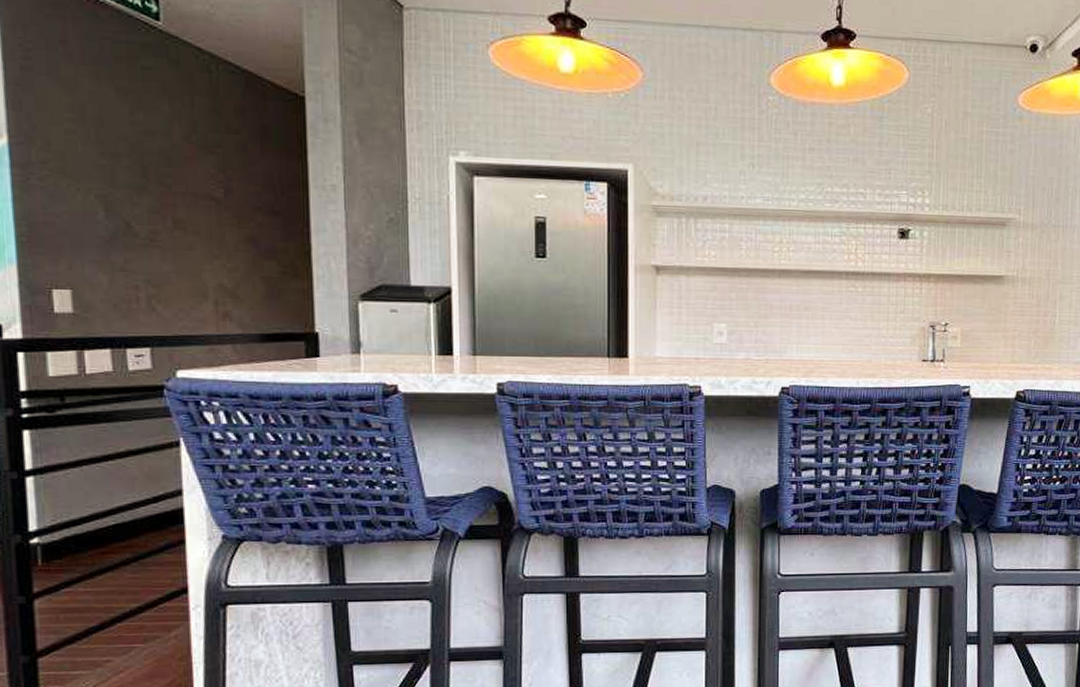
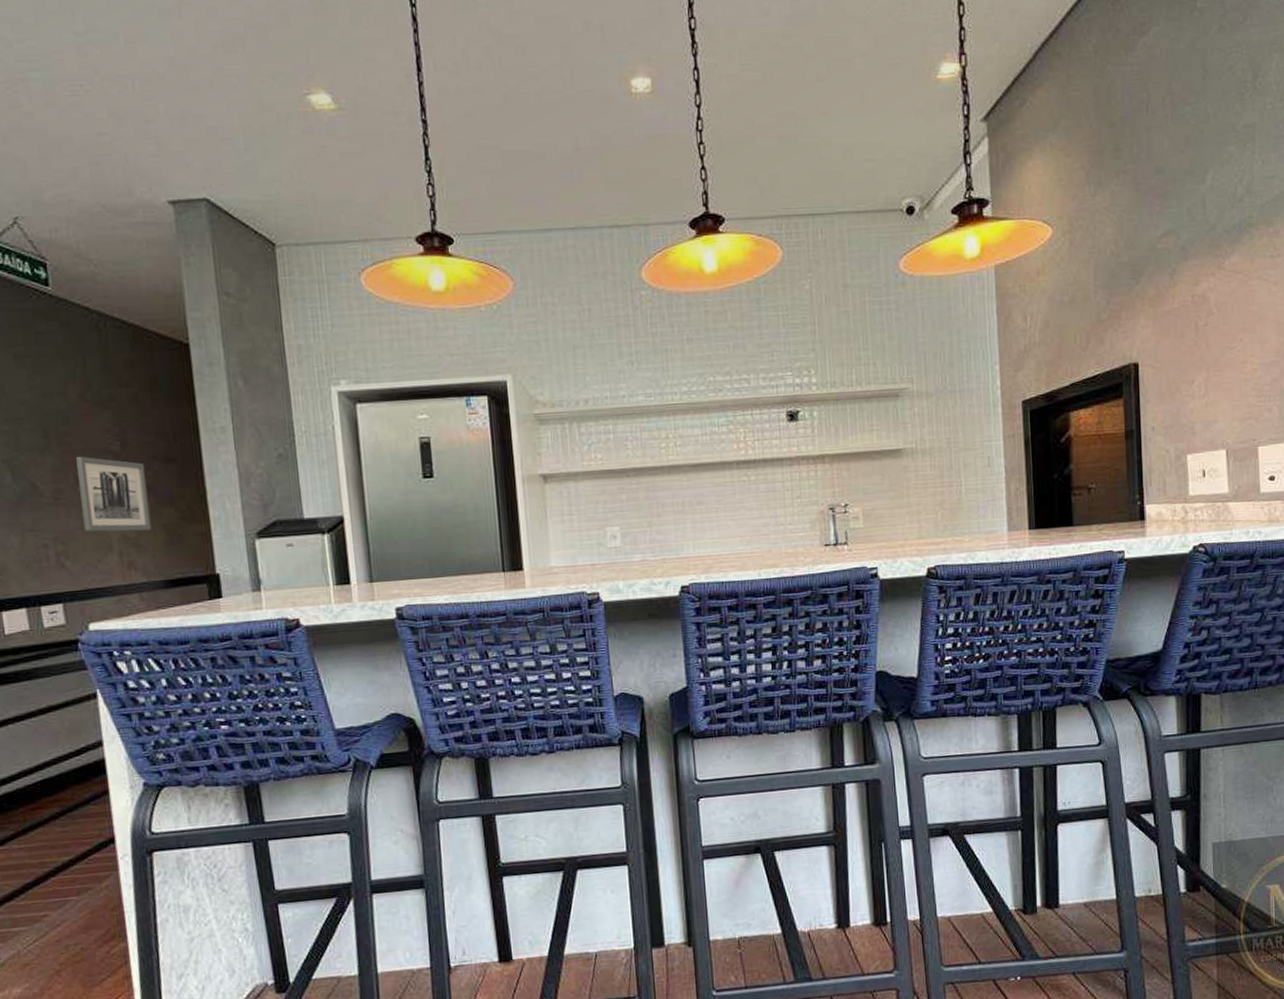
wall art: none [176,199,251,282] -> present [76,456,152,532]

